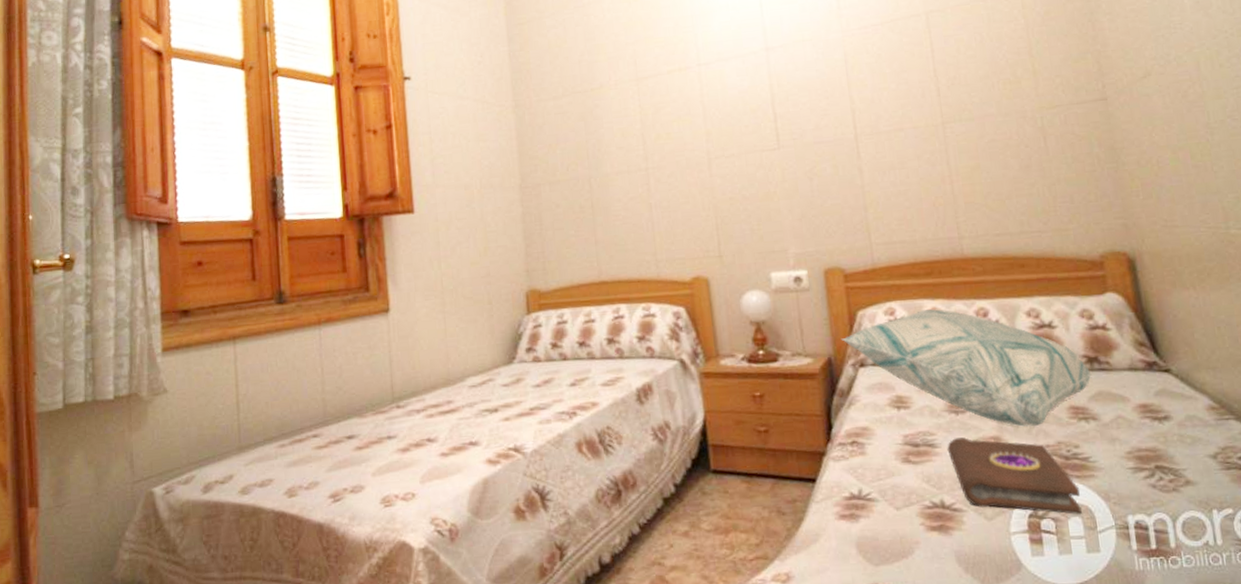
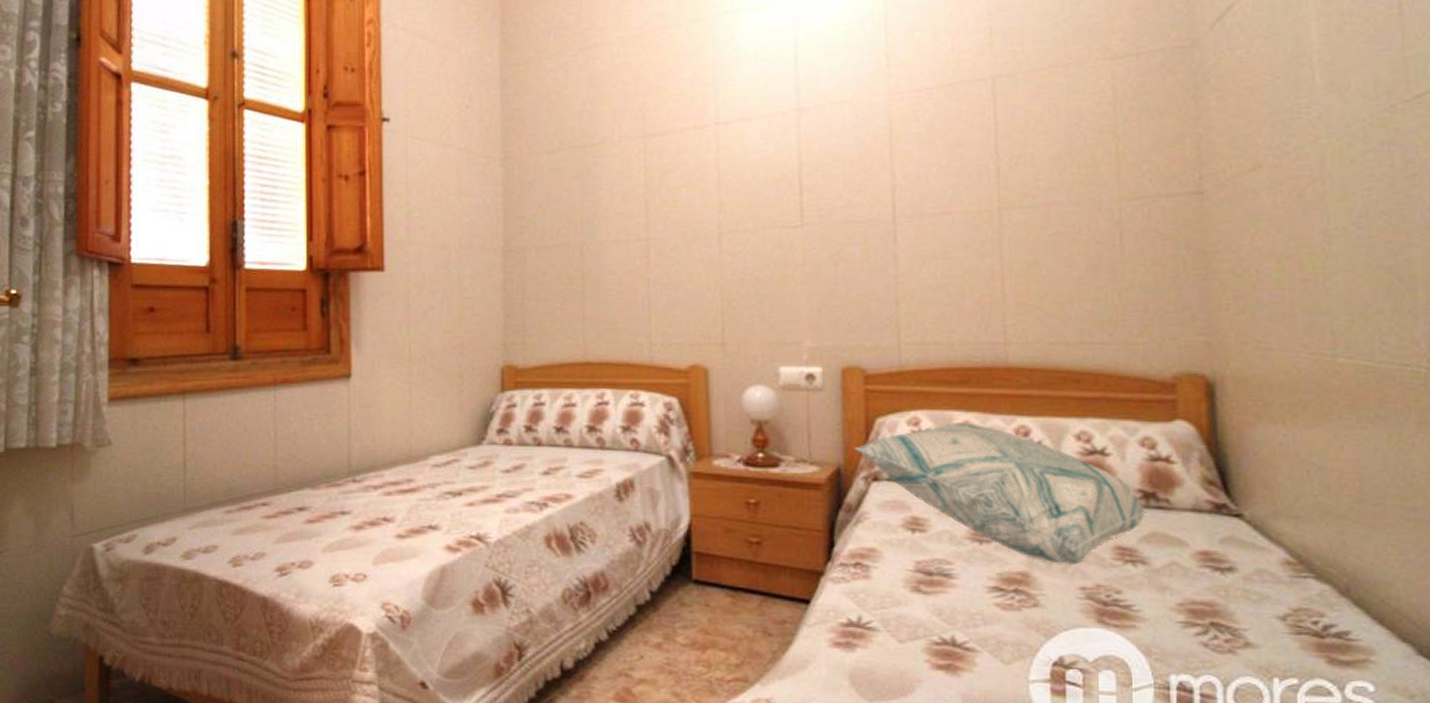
book: present [947,437,1082,514] -> none [965,570,1116,668]

